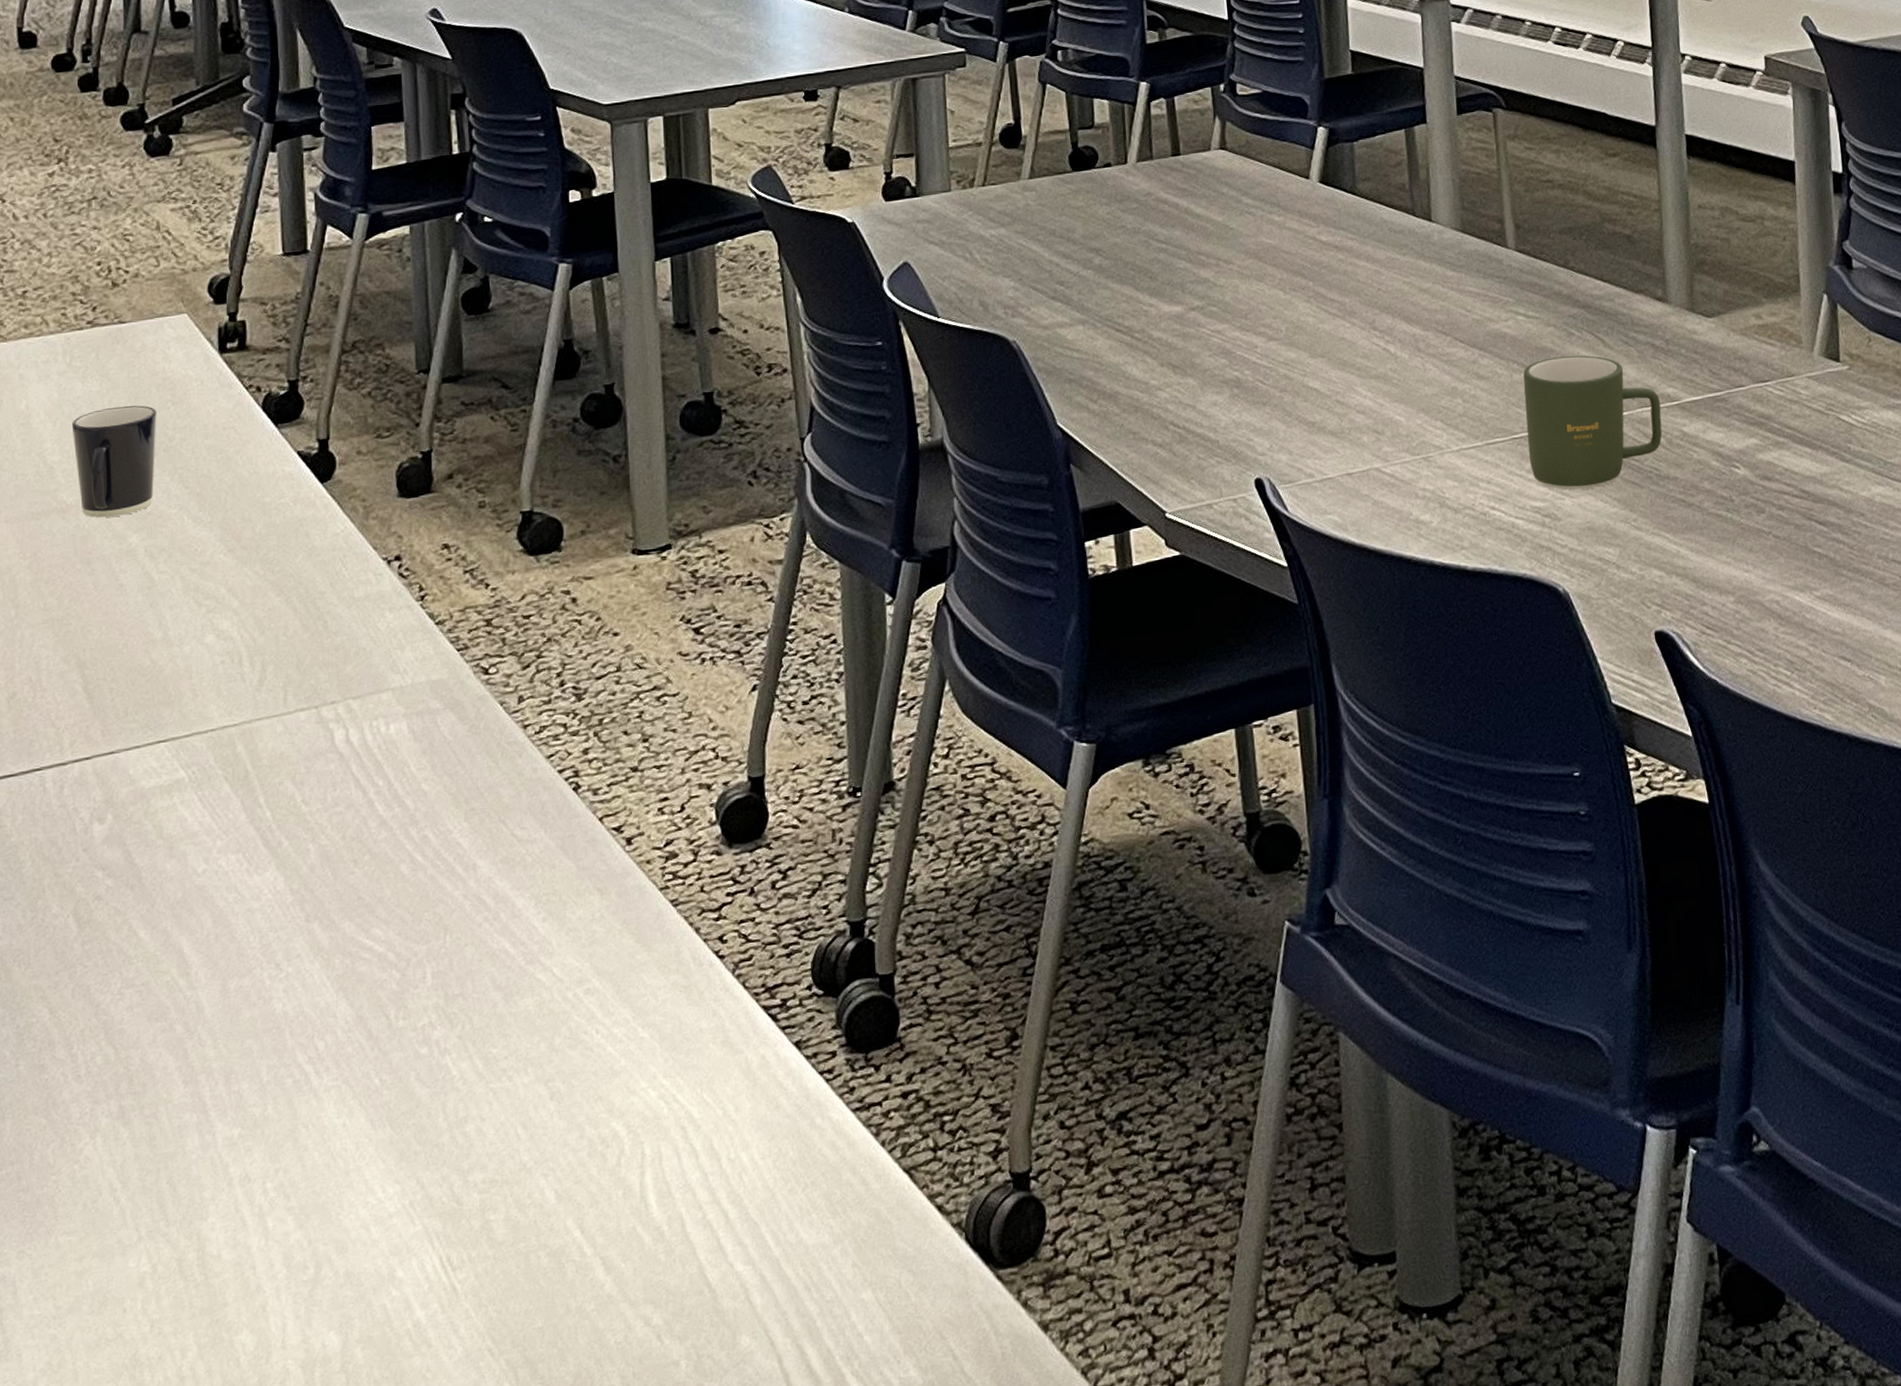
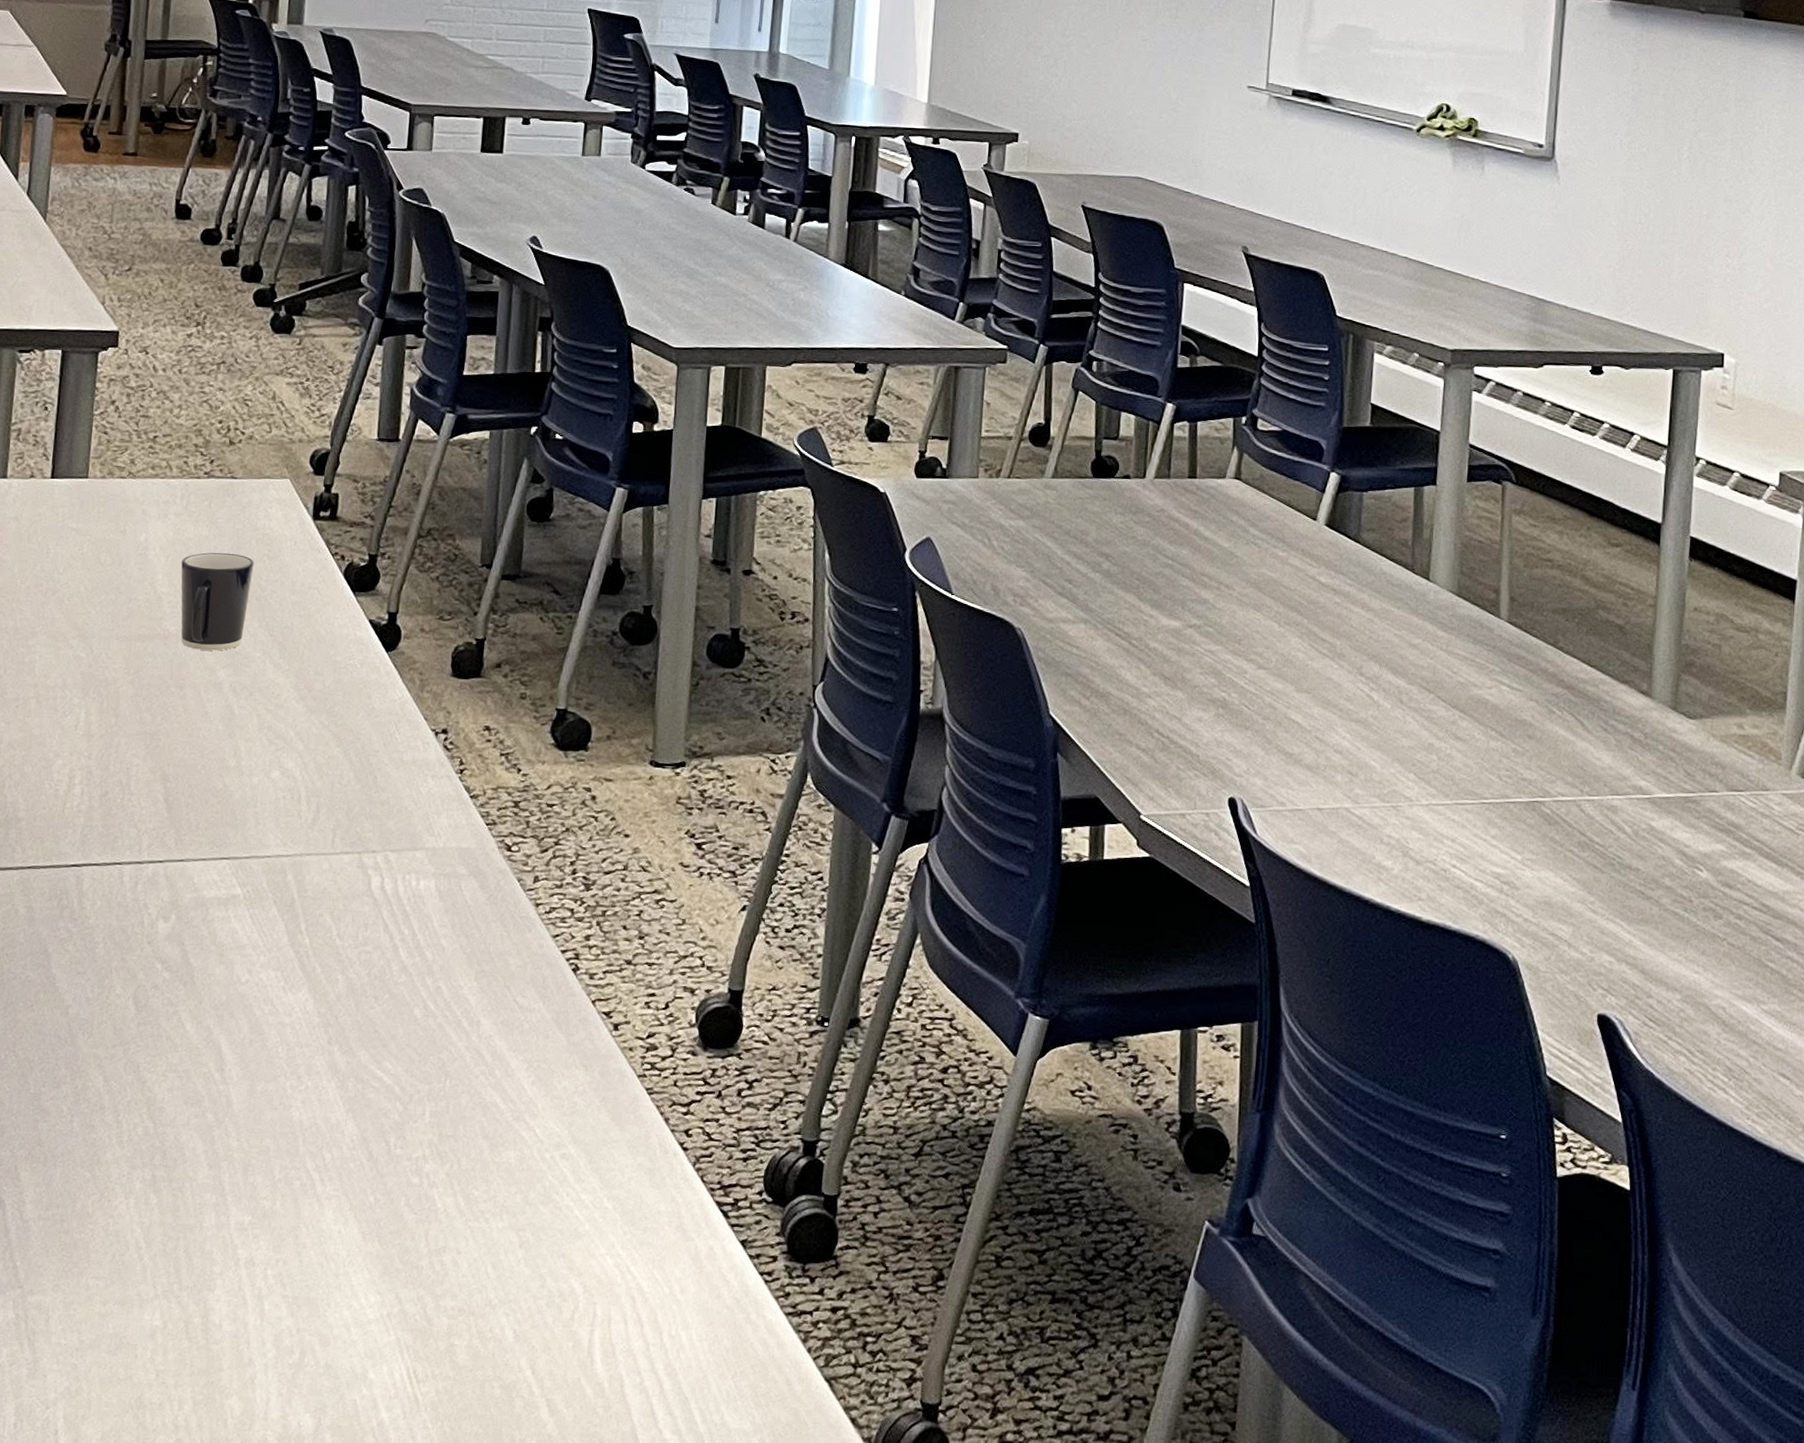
mug: present [1523,355,1663,491] -> none [1495,731,1632,865]

